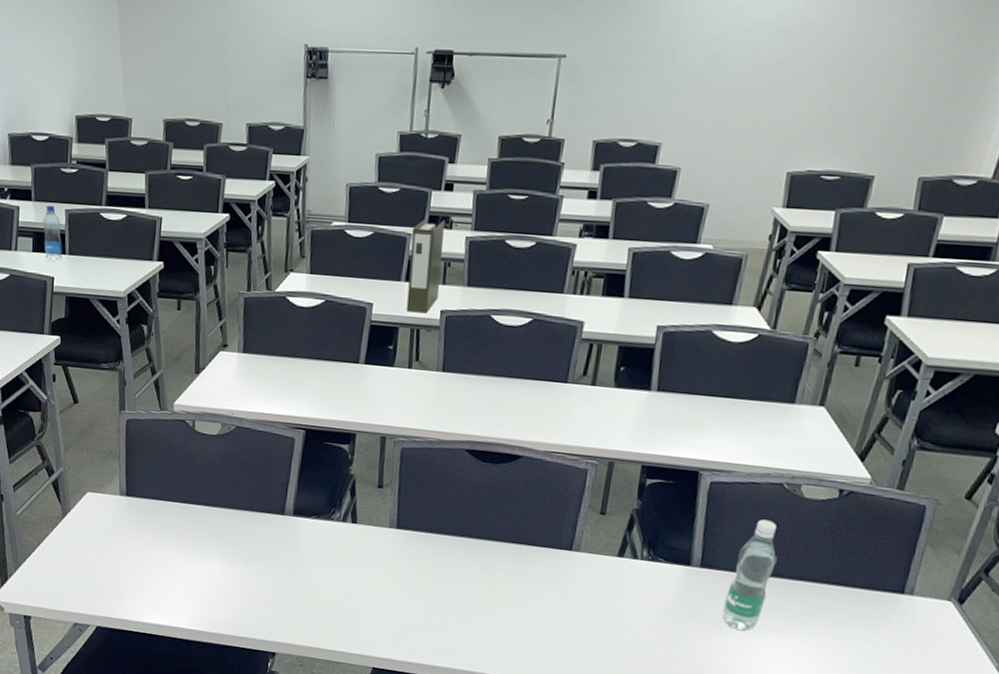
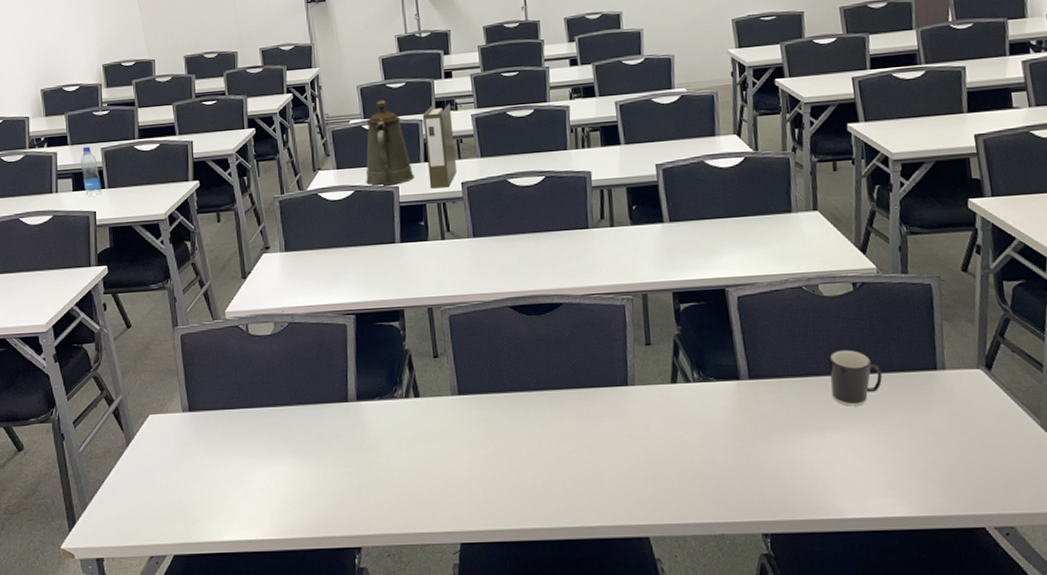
coffee pot: none [339,203,392,301] -> present [365,99,414,186]
bottle: present [722,519,778,631] -> none [779,323,817,435]
mug: none [783,555,844,615] -> present [828,349,883,406]

